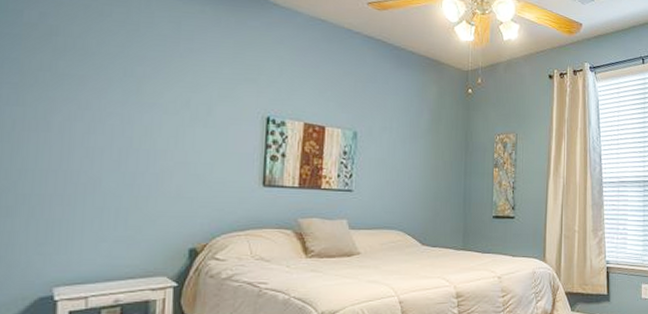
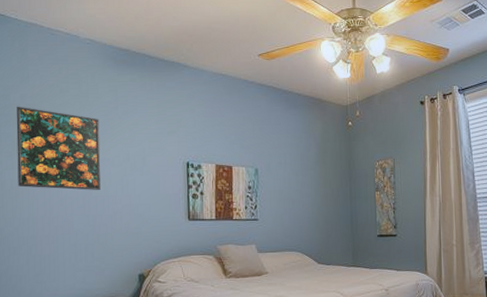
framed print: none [23,26,152,141] -> present [16,106,101,190]

